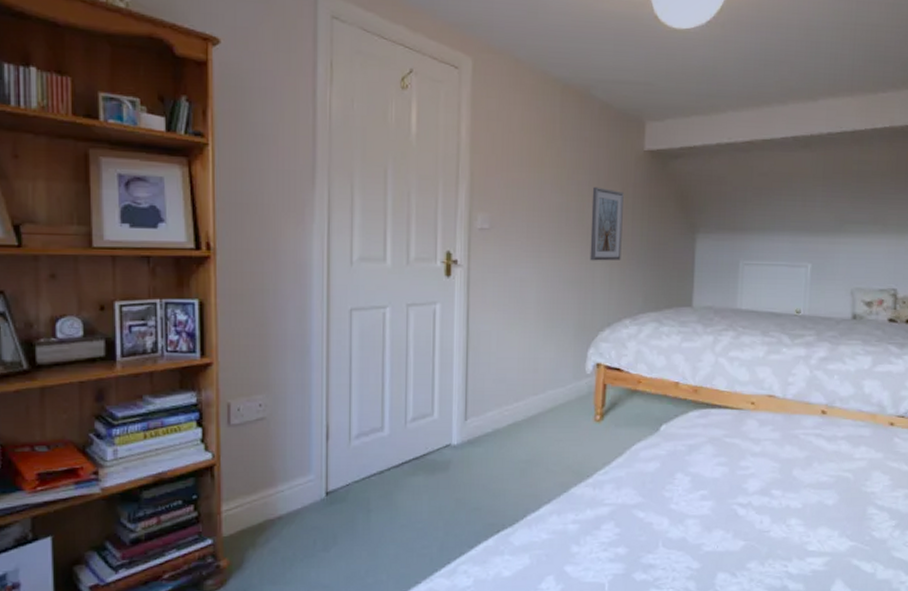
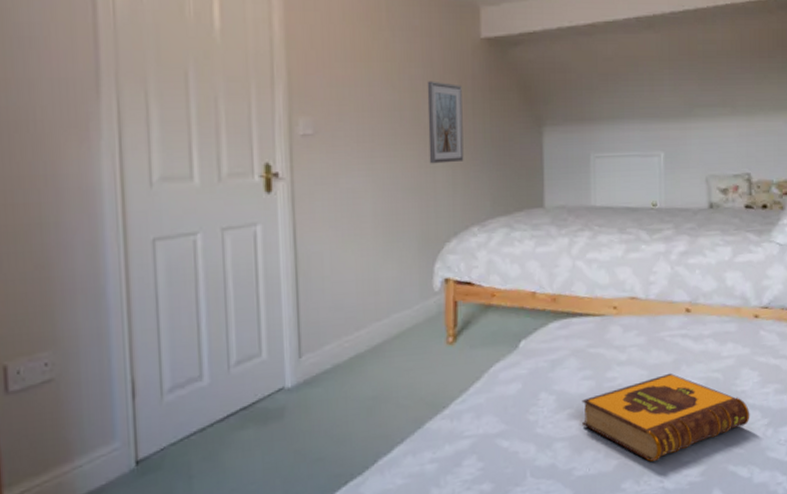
hardback book: none [714,468,878,547] -> present [582,373,750,462]

